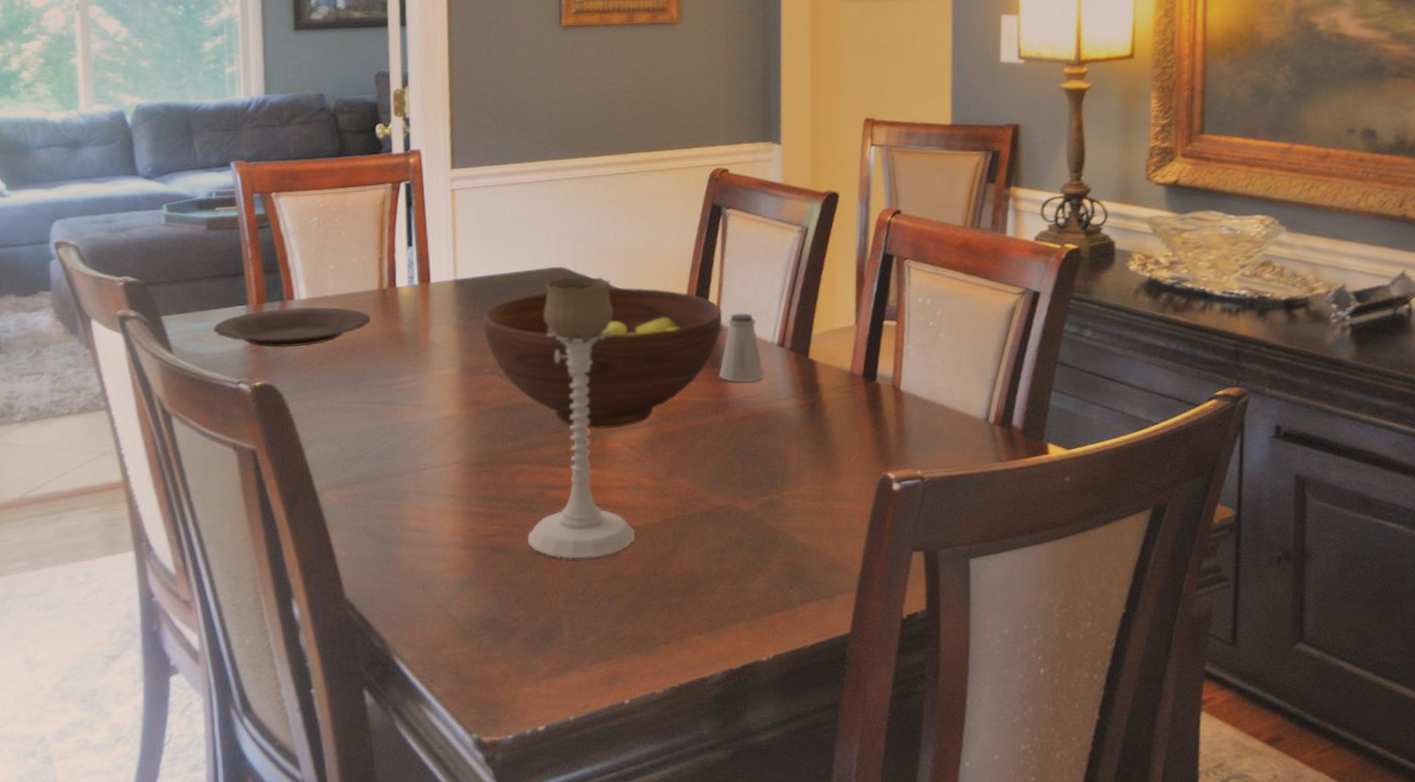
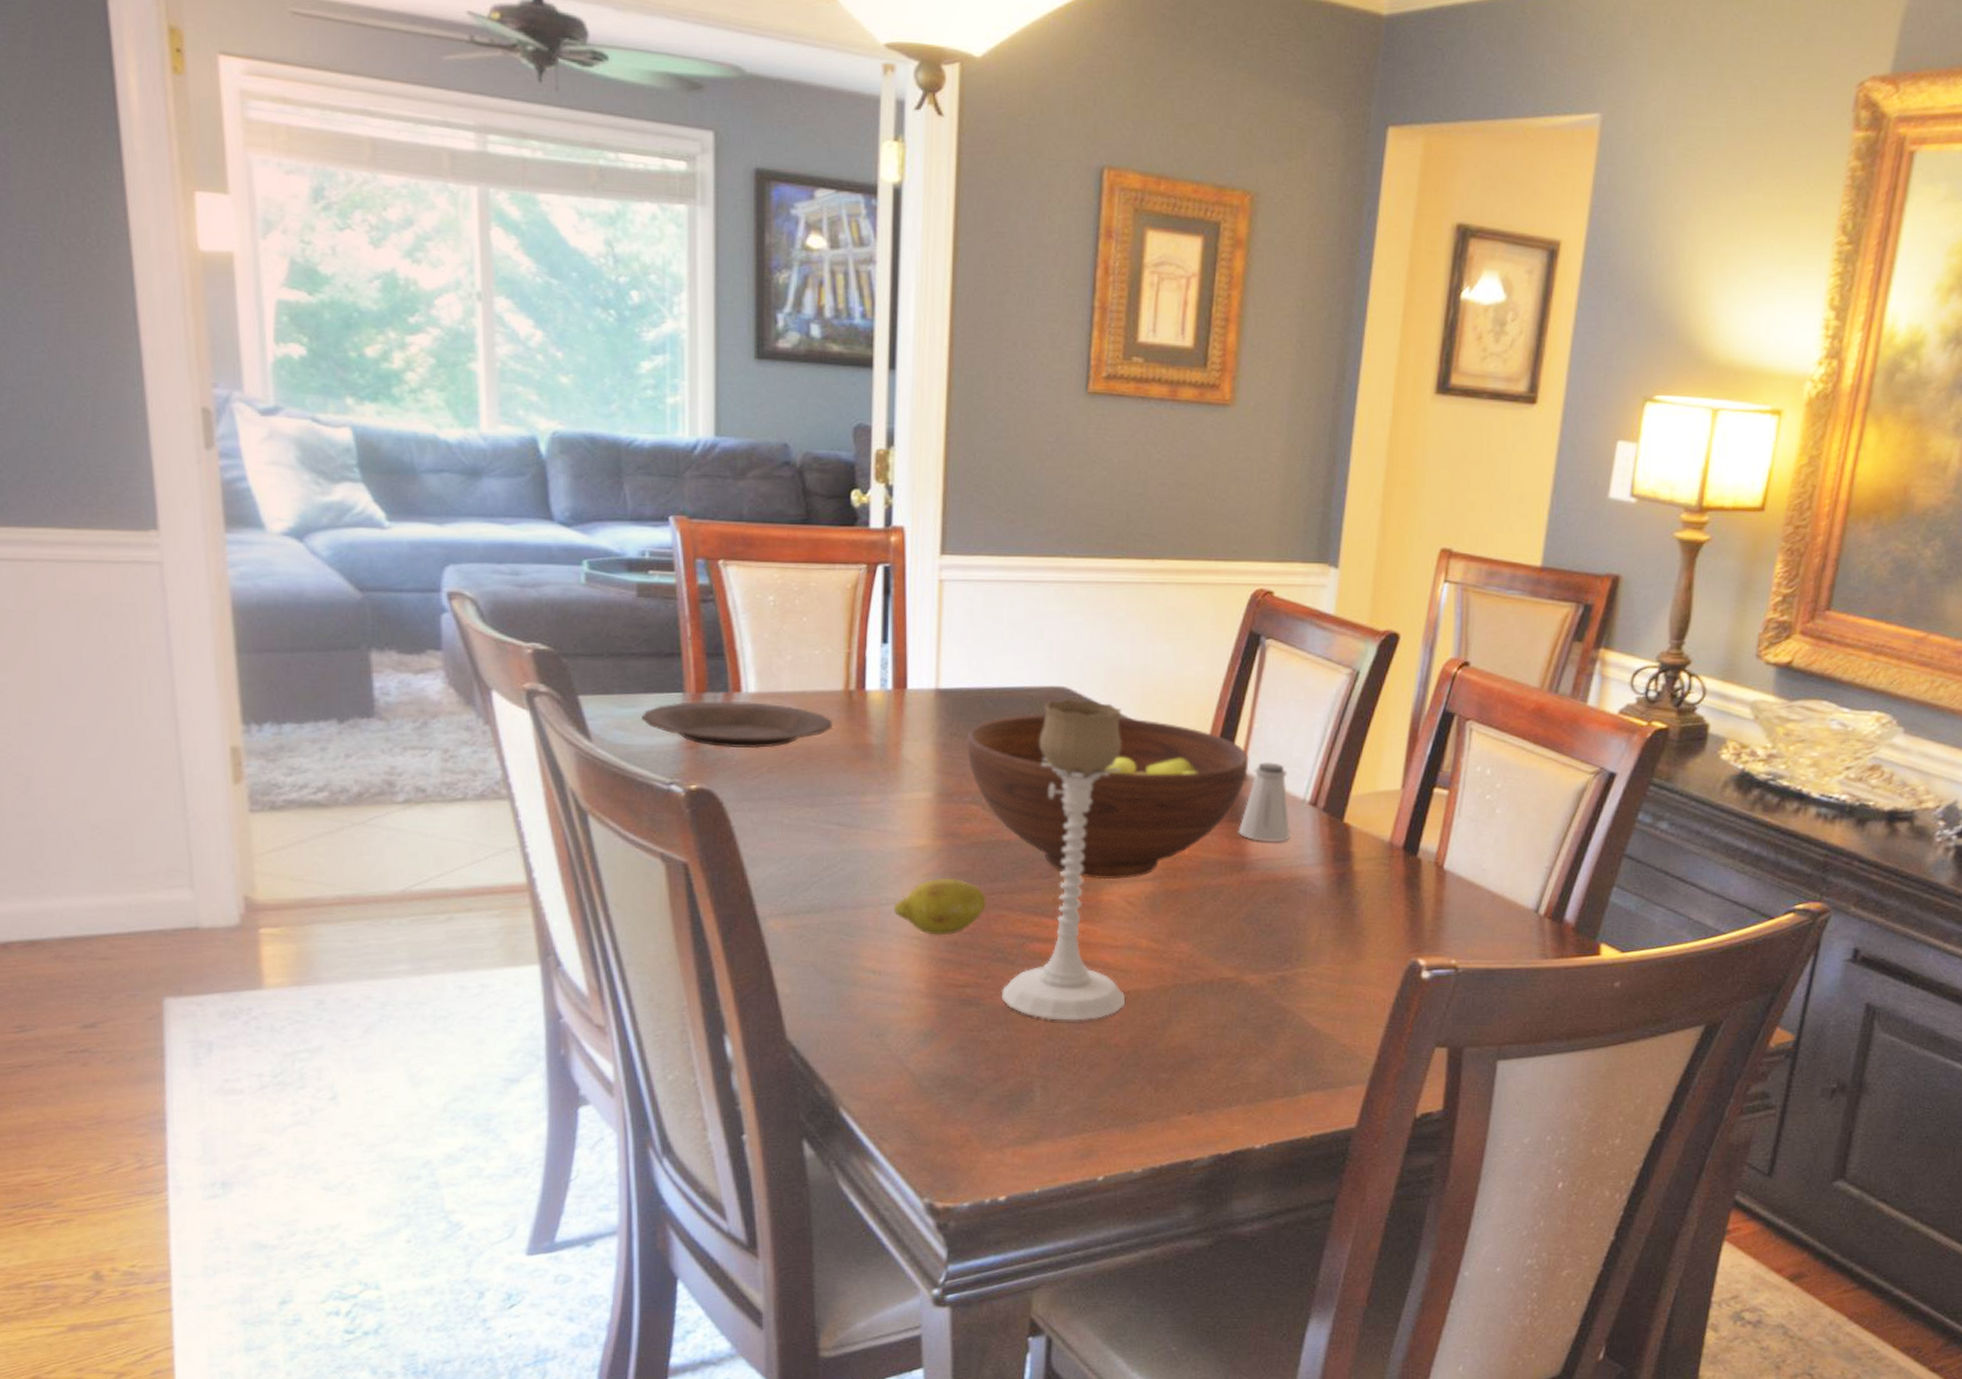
fruit: none [430,440,509,493] -> present [893,878,986,935]

